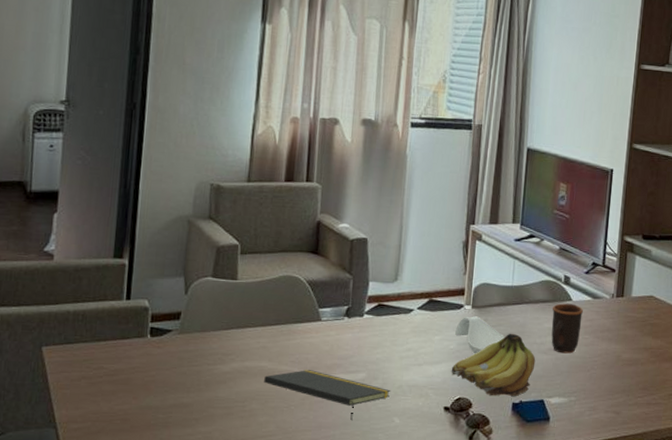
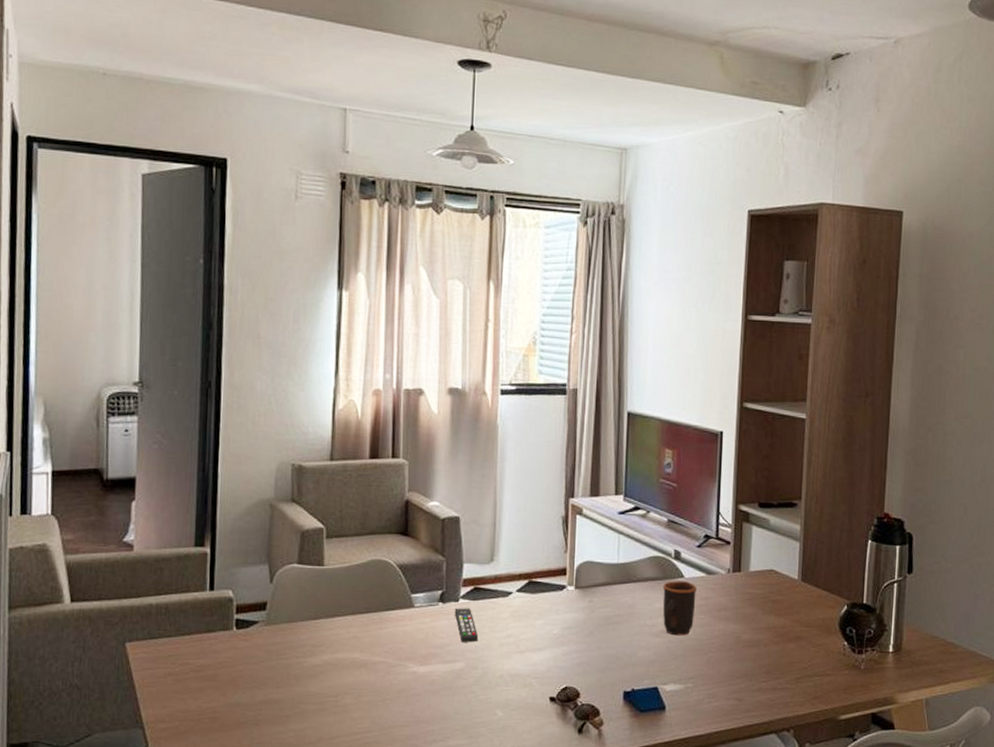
notepad: present [264,370,391,421] -> none [357,660,492,715]
remote control: none [358,322,381,355] -> present [454,608,479,642]
fruit: present [451,333,536,396] -> none [555,615,647,685]
spoon rest: present [454,316,505,354] -> none [557,597,612,639]

